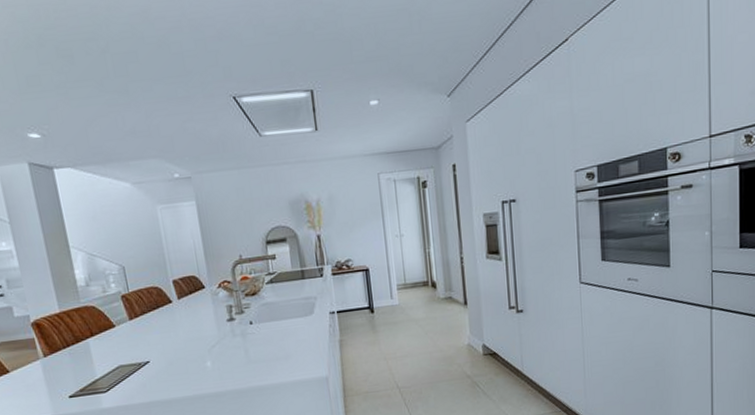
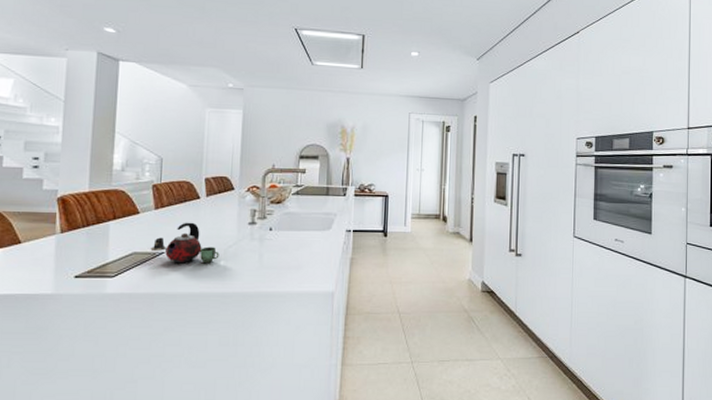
kettle: none [134,327,205,369] -> present [150,222,219,263]

